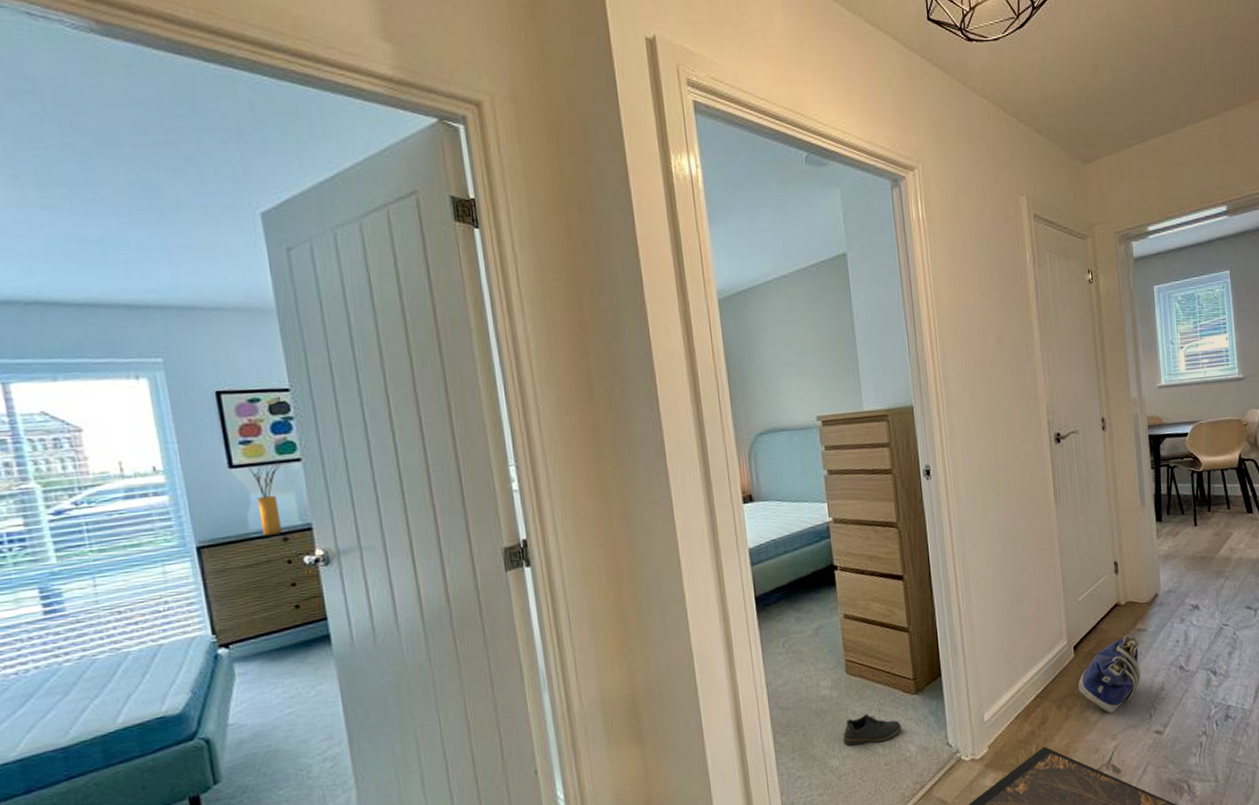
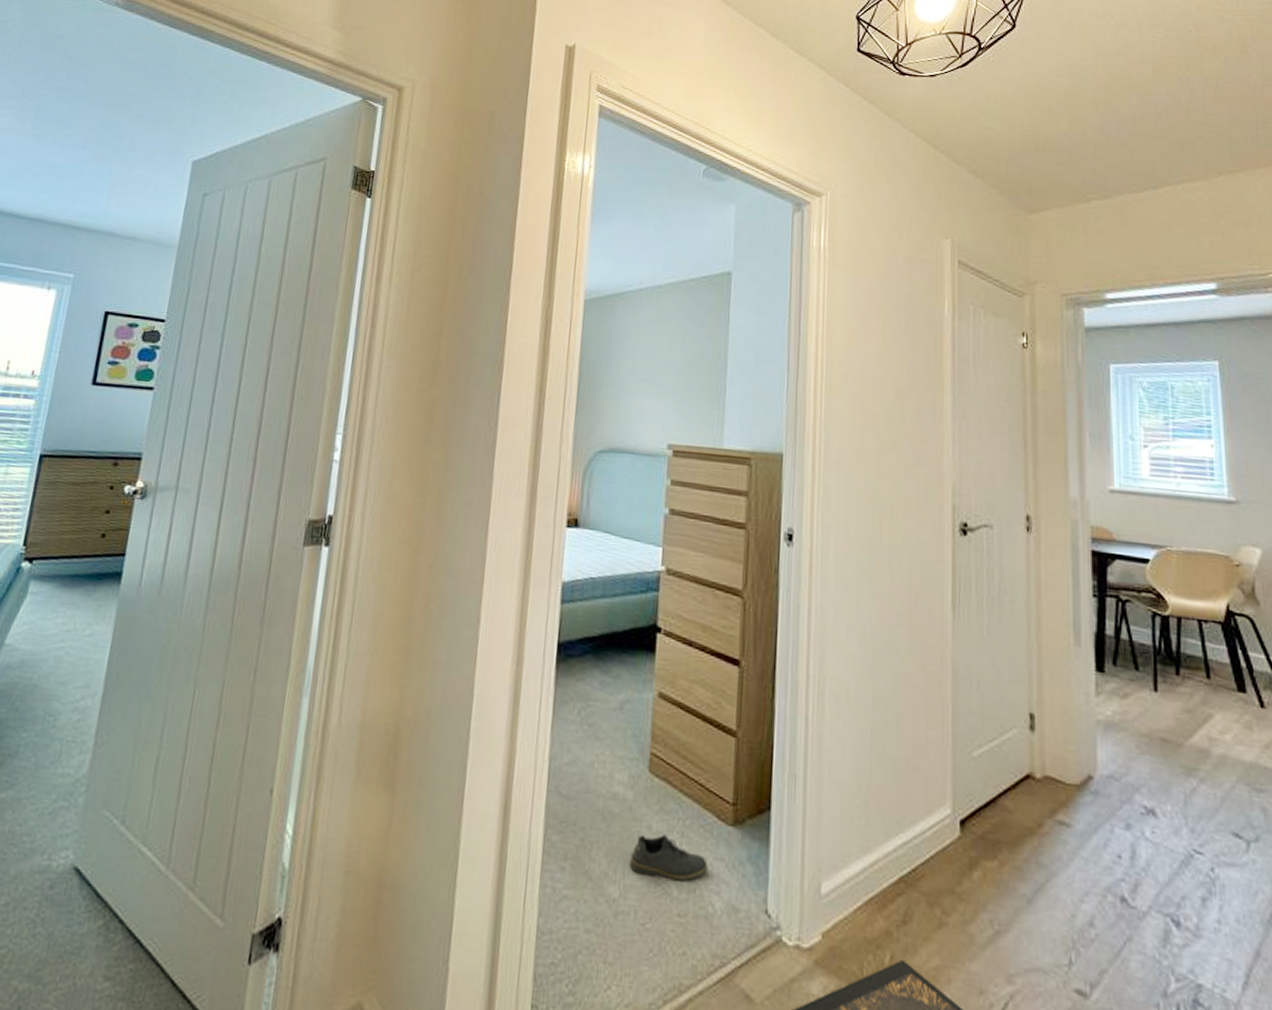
vase: present [249,461,283,536] -> none [99,386,135,458]
tote bag: present [1078,633,1141,713] -> none [963,823,1059,939]

